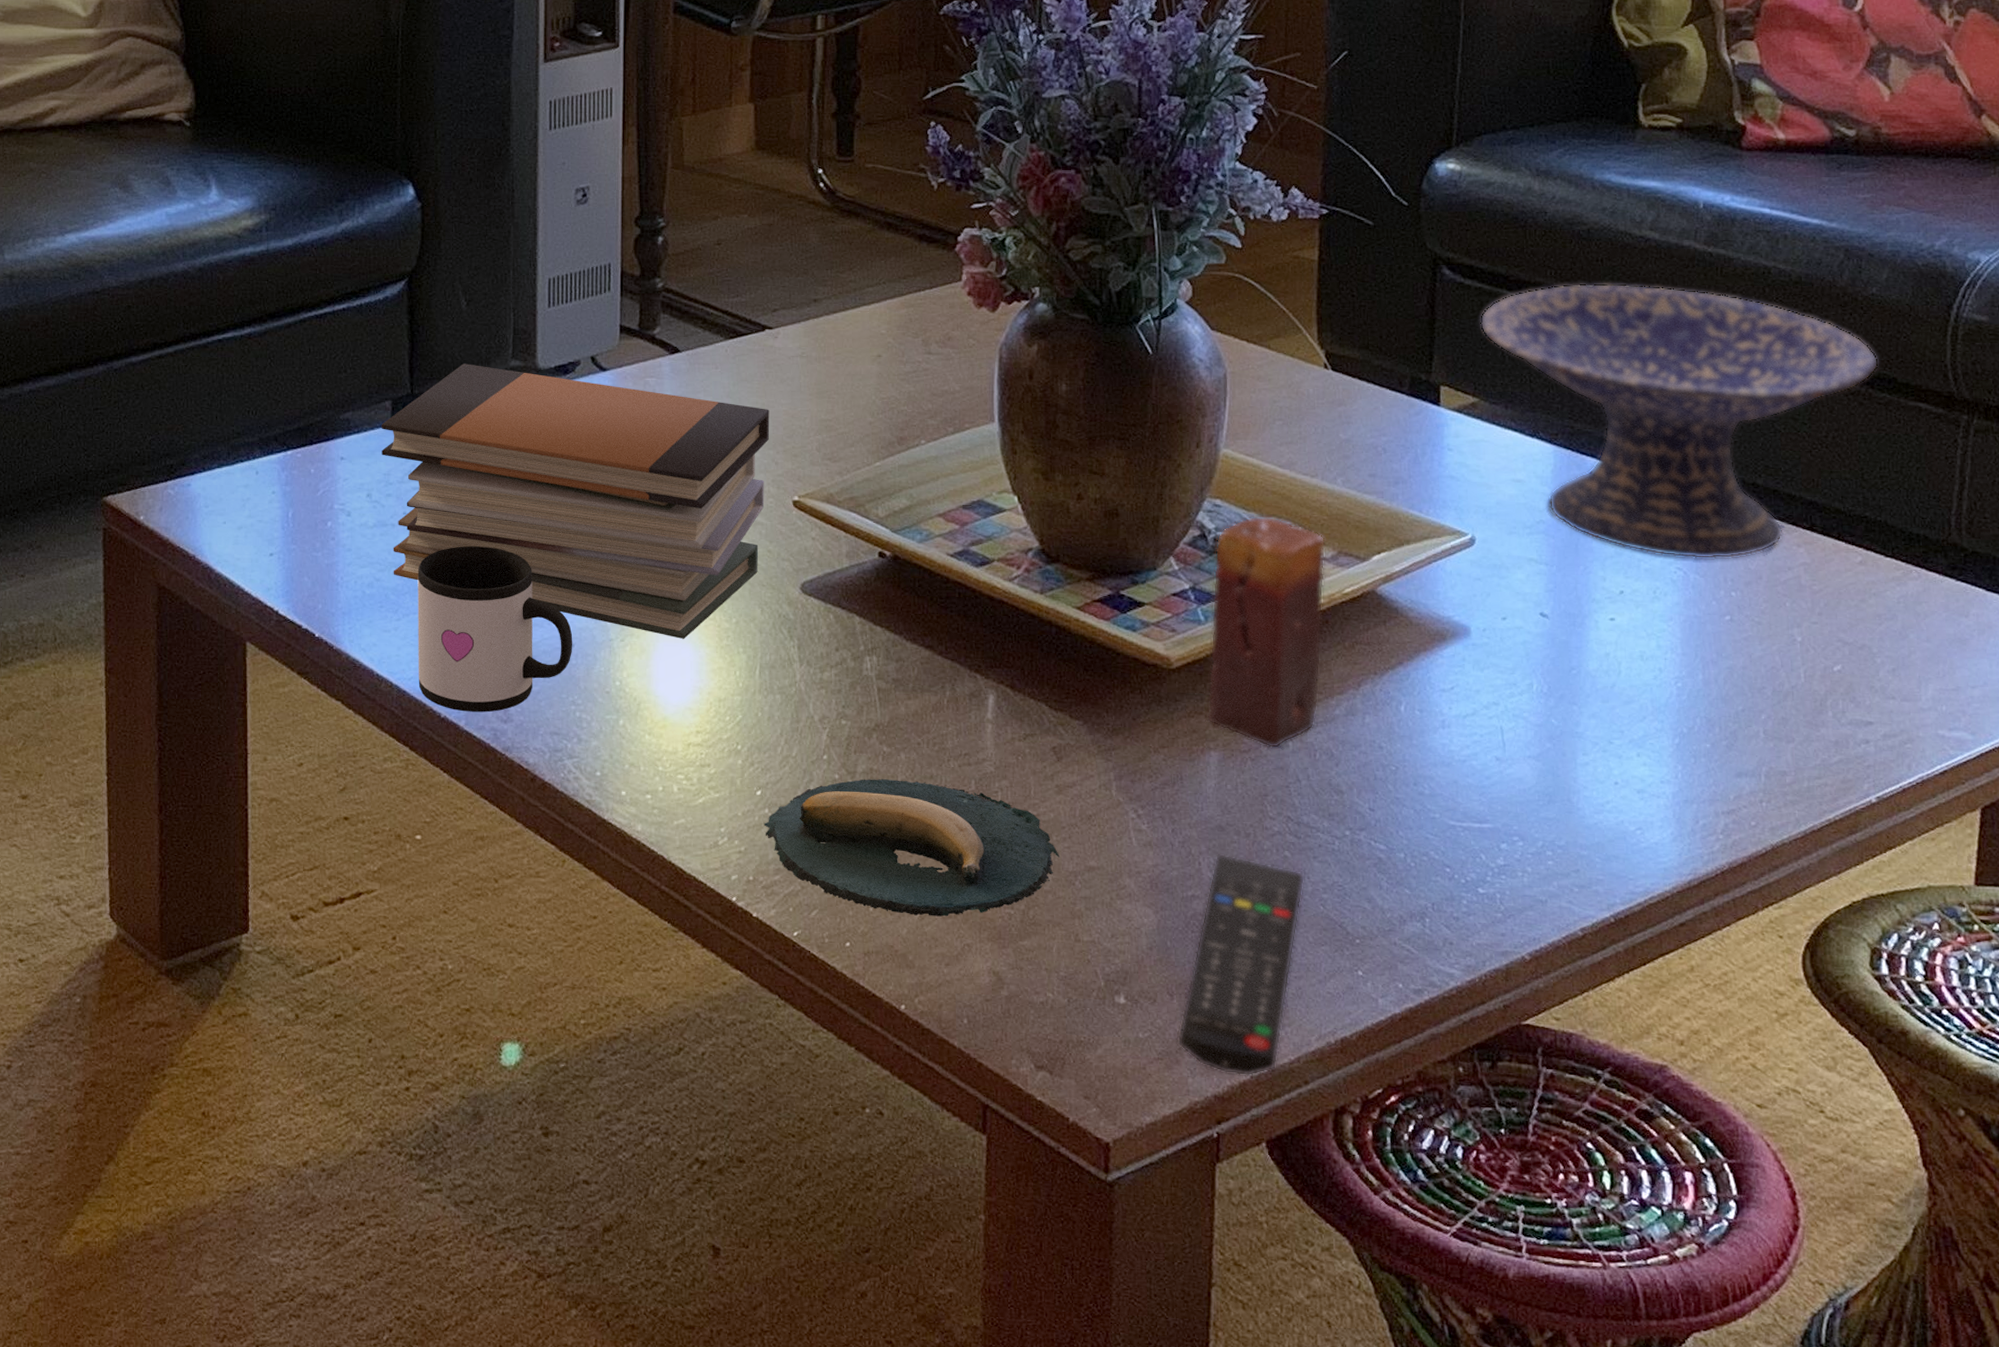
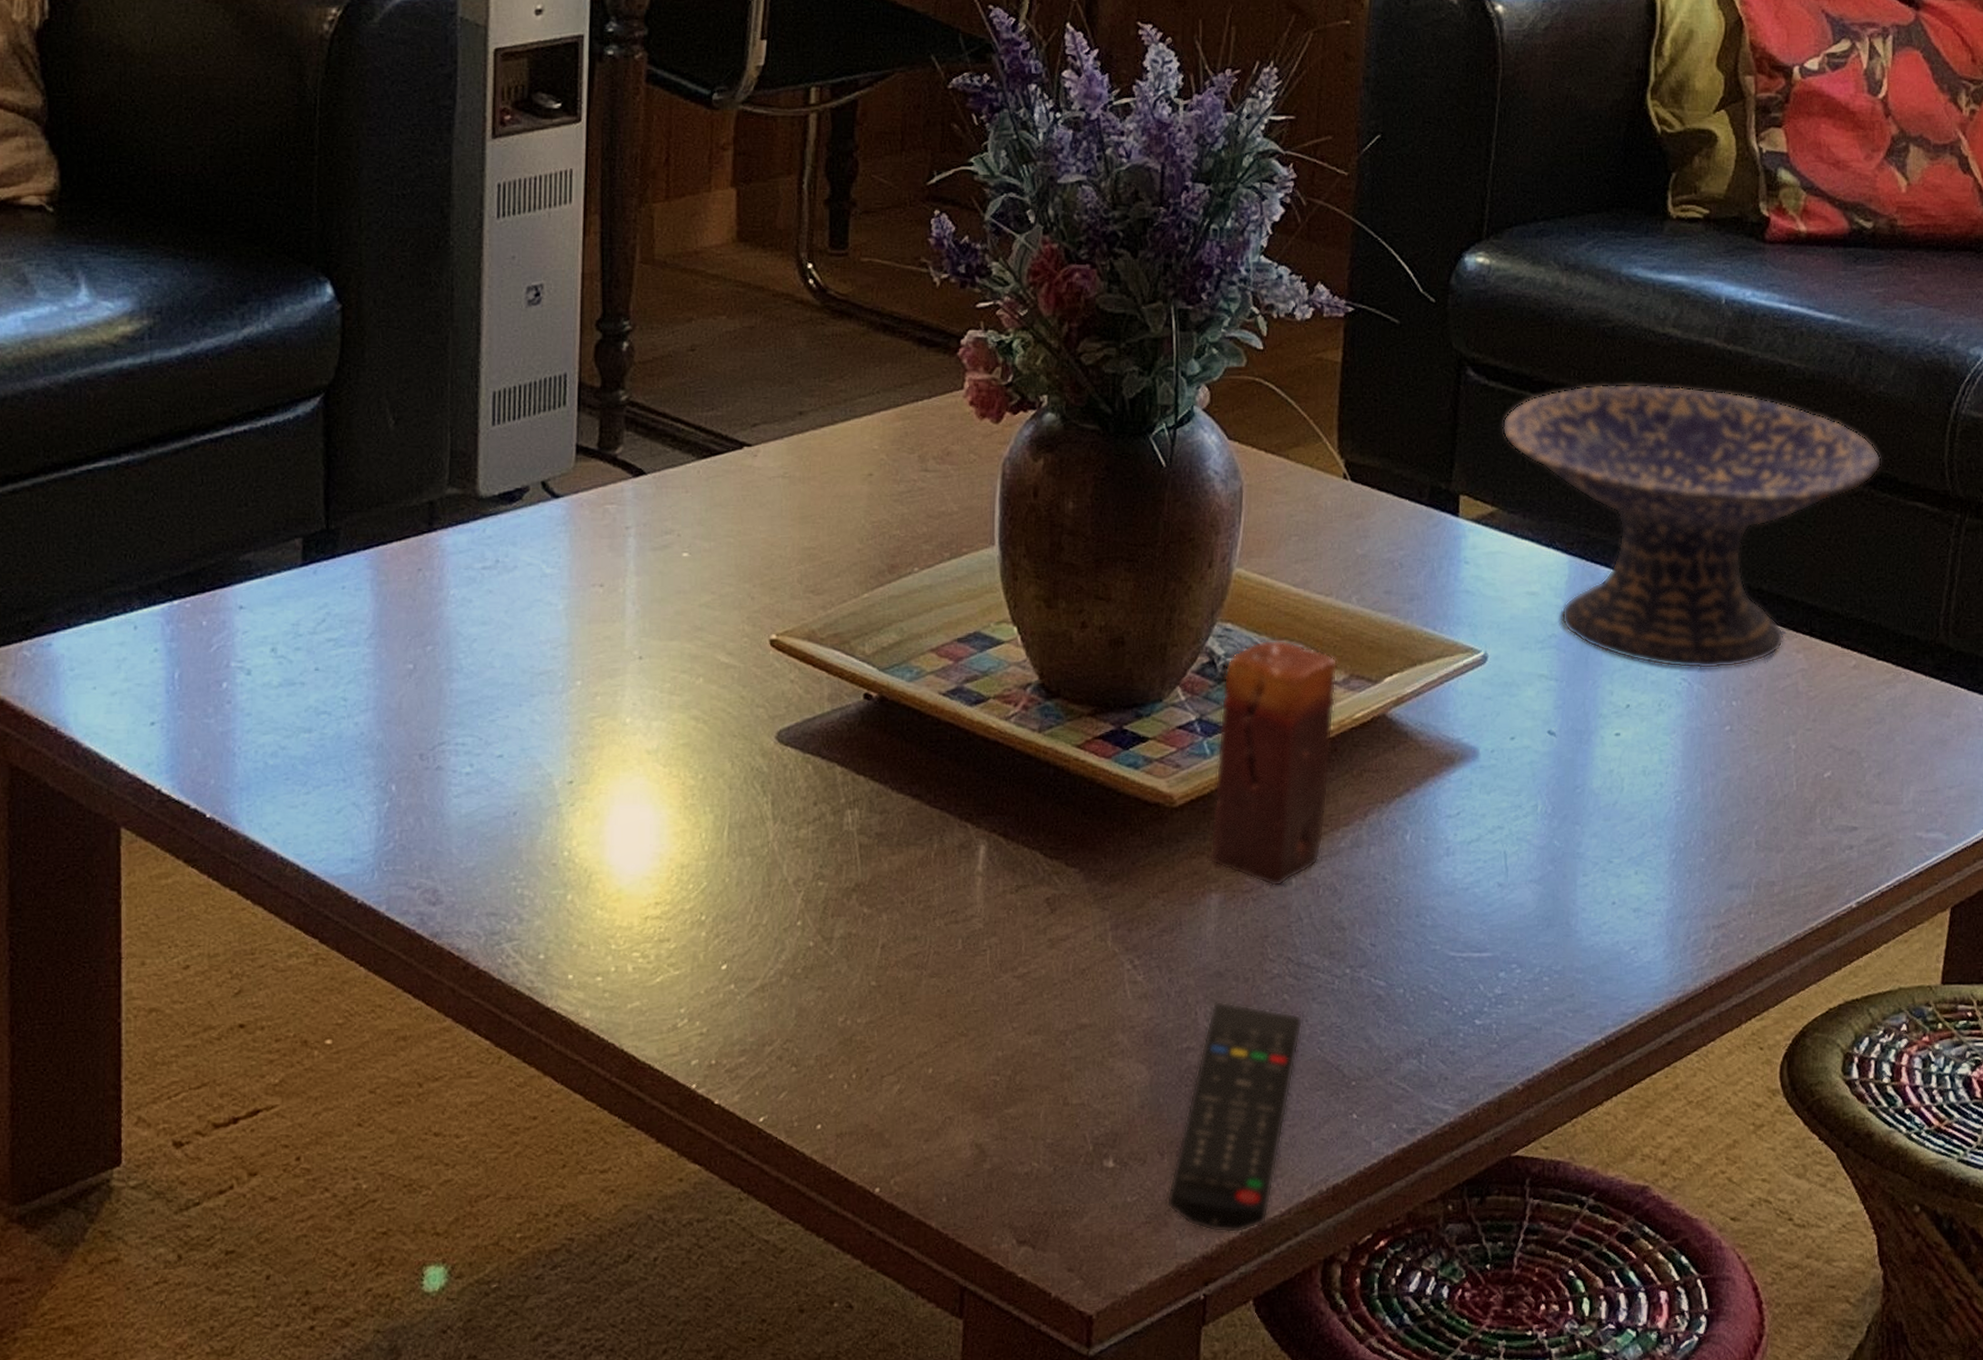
book stack: present [381,364,770,639] -> none [289,493,746,800]
mug: present [417,546,573,713] -> none [331,704,515,895]
banana: present [763,778,1059,917] -> none [728,943,1050,1090]

